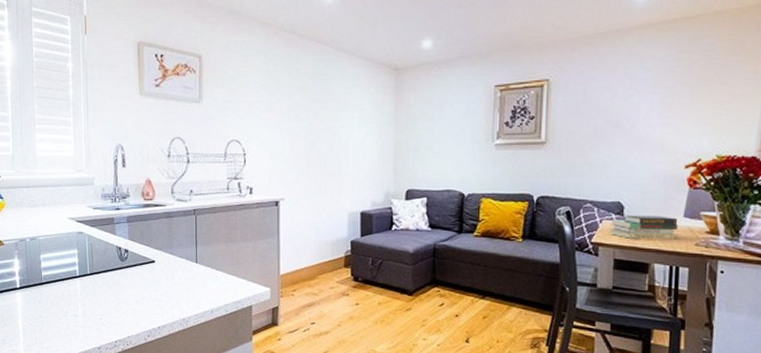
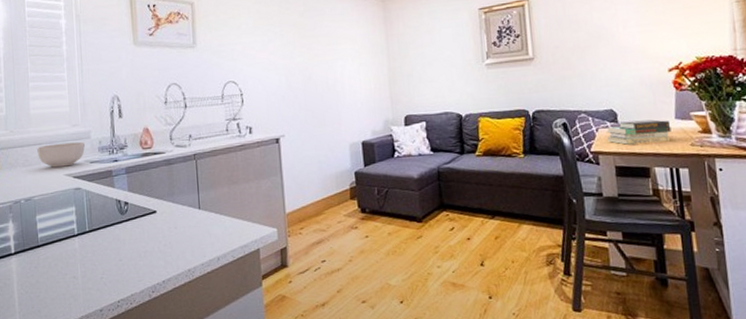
bowl: none [41,187,89,210] -> present [36,141,86,168]

